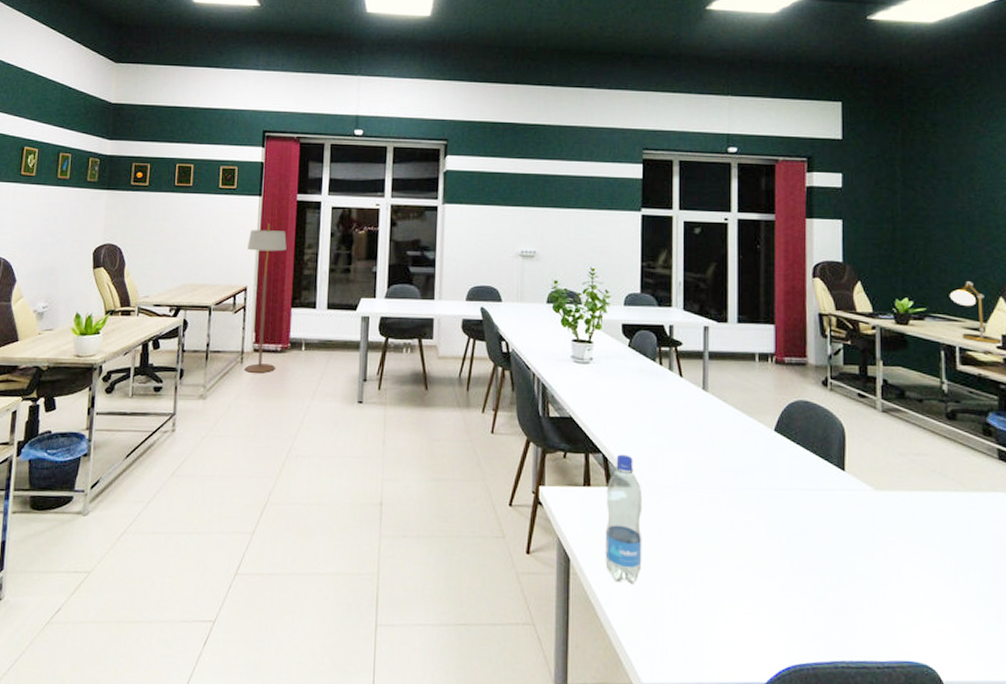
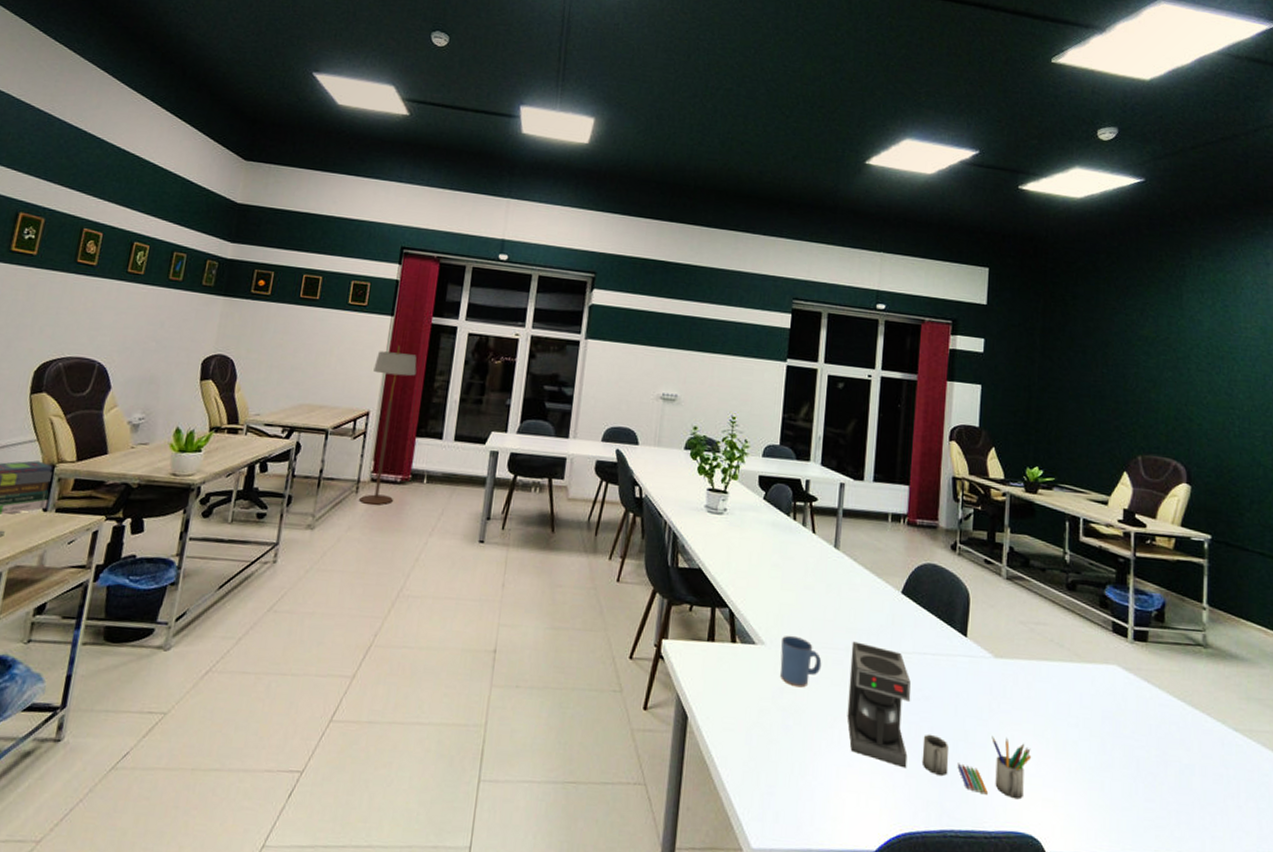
bottle: present [605,454,643,585] -> none [723,609,767,746]
mug: none [657,477,699,527] -> present [780,635,822,687]
coffee maker: none [727,480,921,630] -> present [847,641,1032,800]
desk lamp: present [949,281,1002,344] -> none [1077,454,1123,518]

